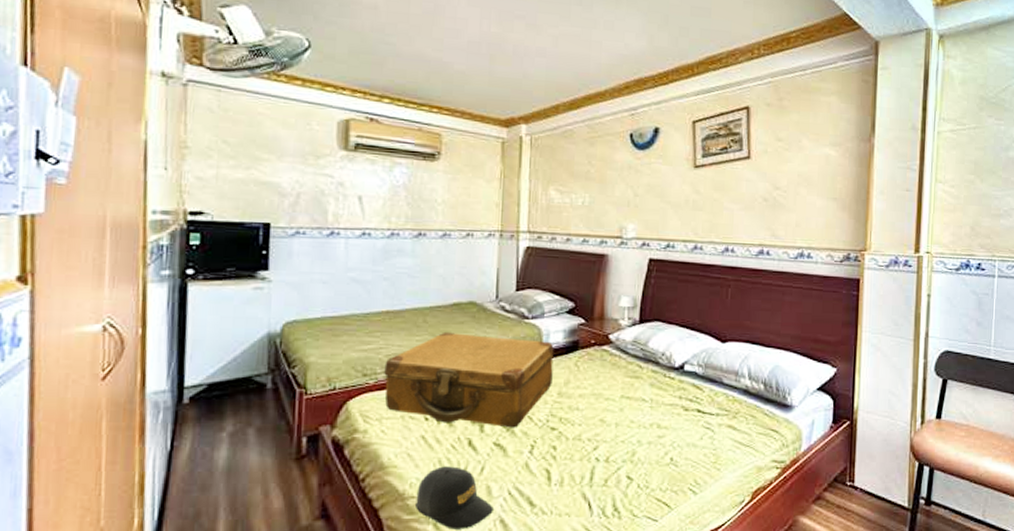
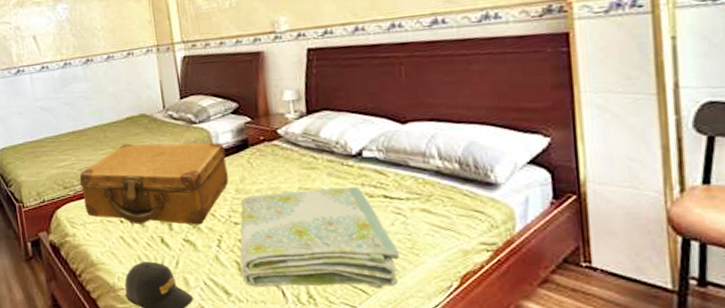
towel: none [550,398,704,503] -> present [239,186,401,289]

